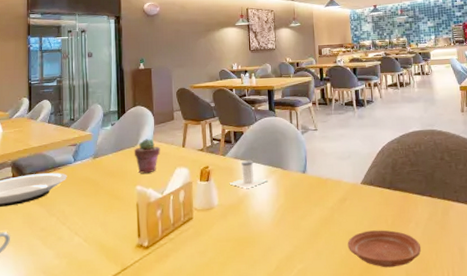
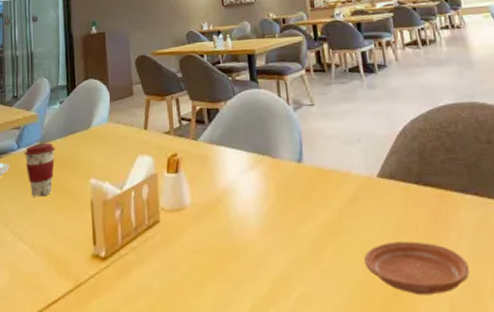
coffee cup: none [79,157,107,201] -> present [24,142,56,197]
potted succulent: present [134,139,160,174] -> none [86,119,118,164]
salt shaker: present [229,160,268,188] -> none [203,145,253,183]

